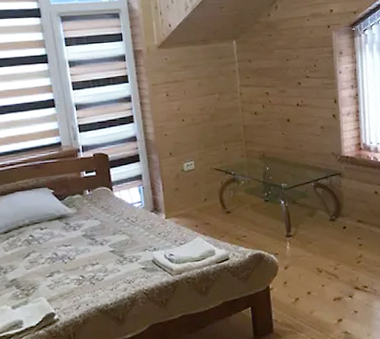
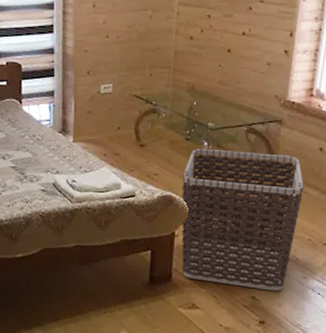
clothes hamper: none [267,201,370,327] -> present [181,148,304,291]

